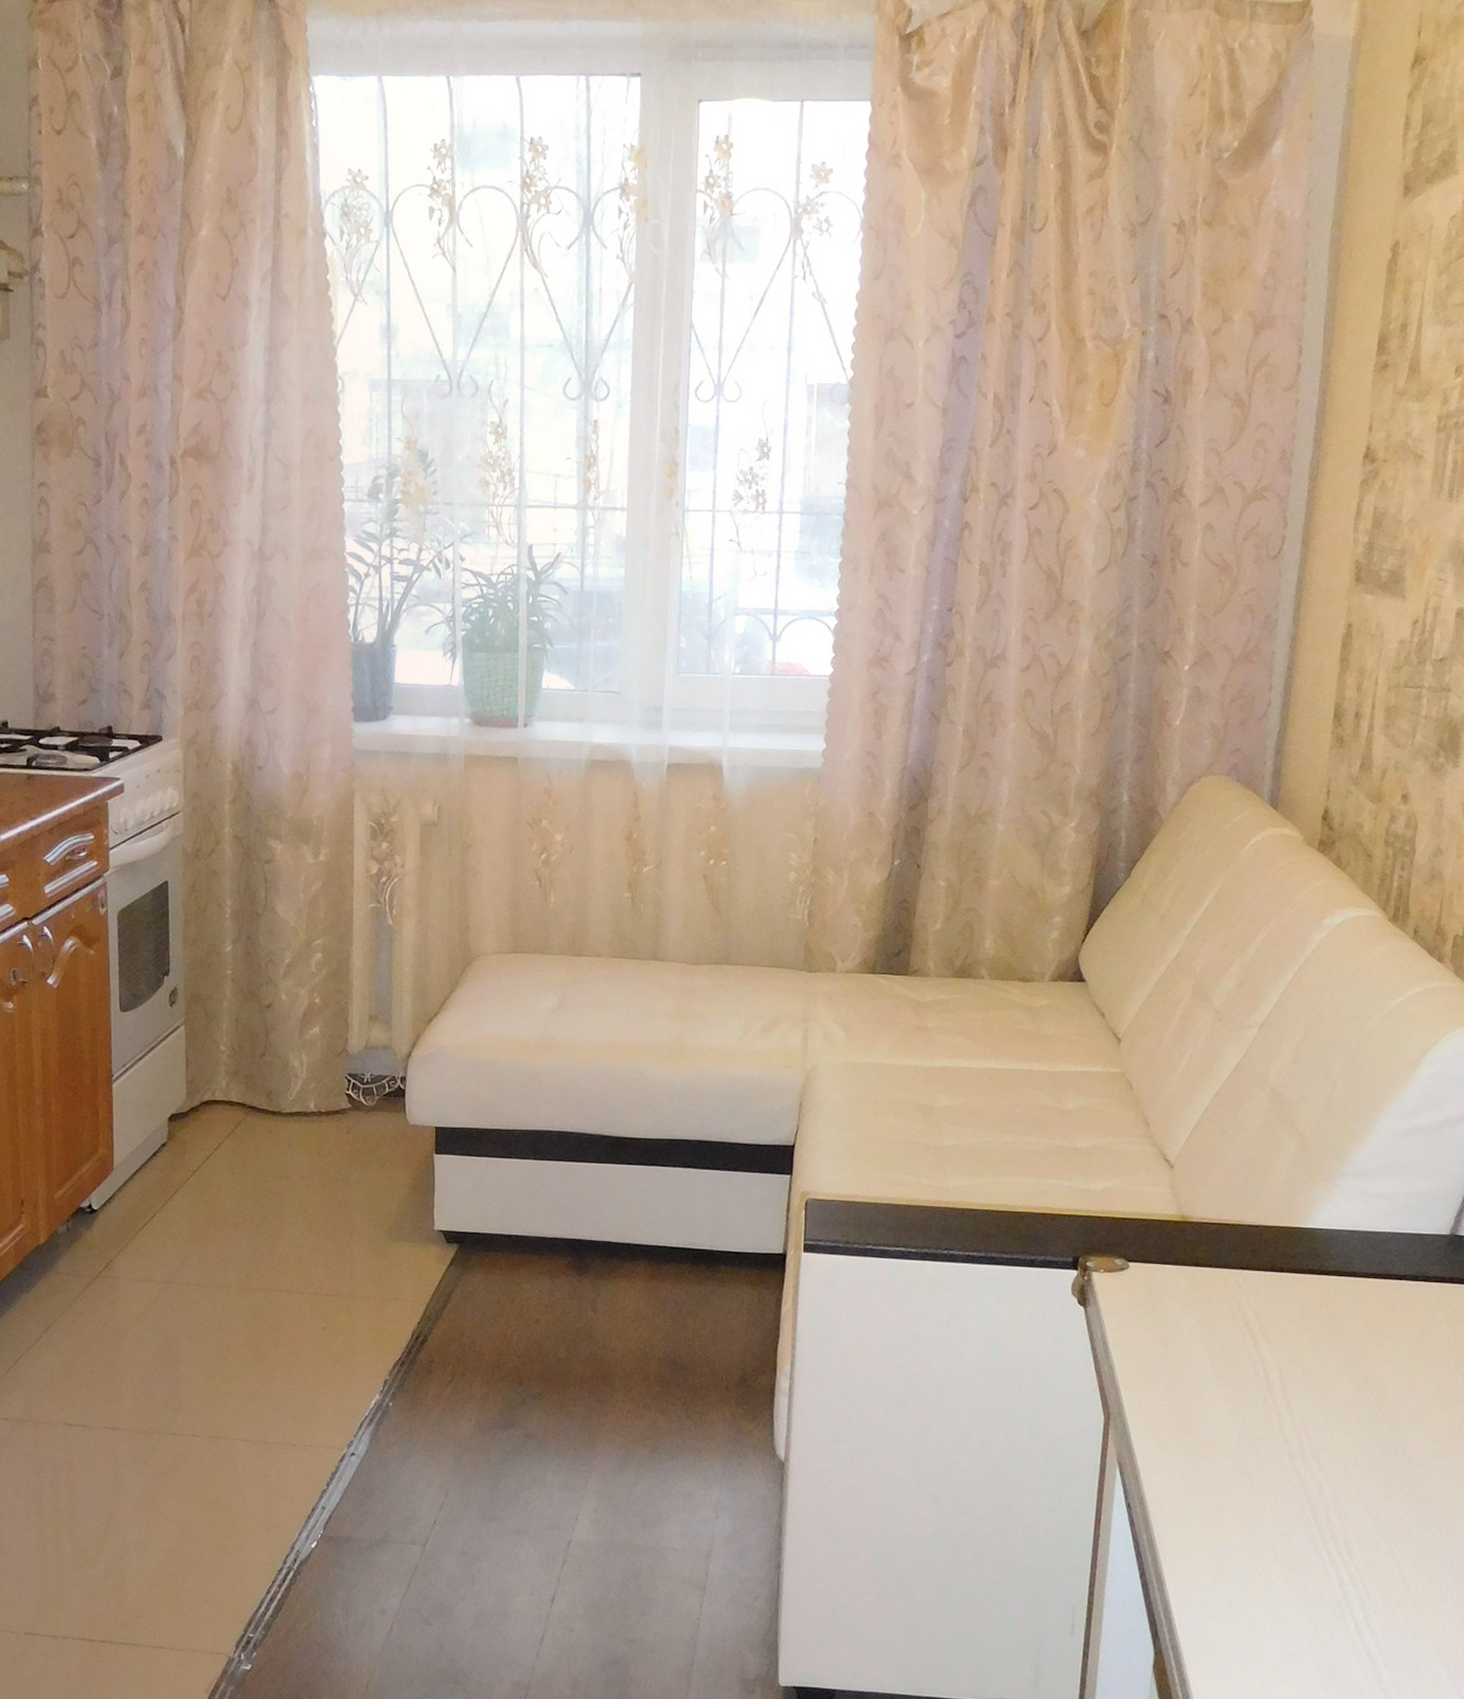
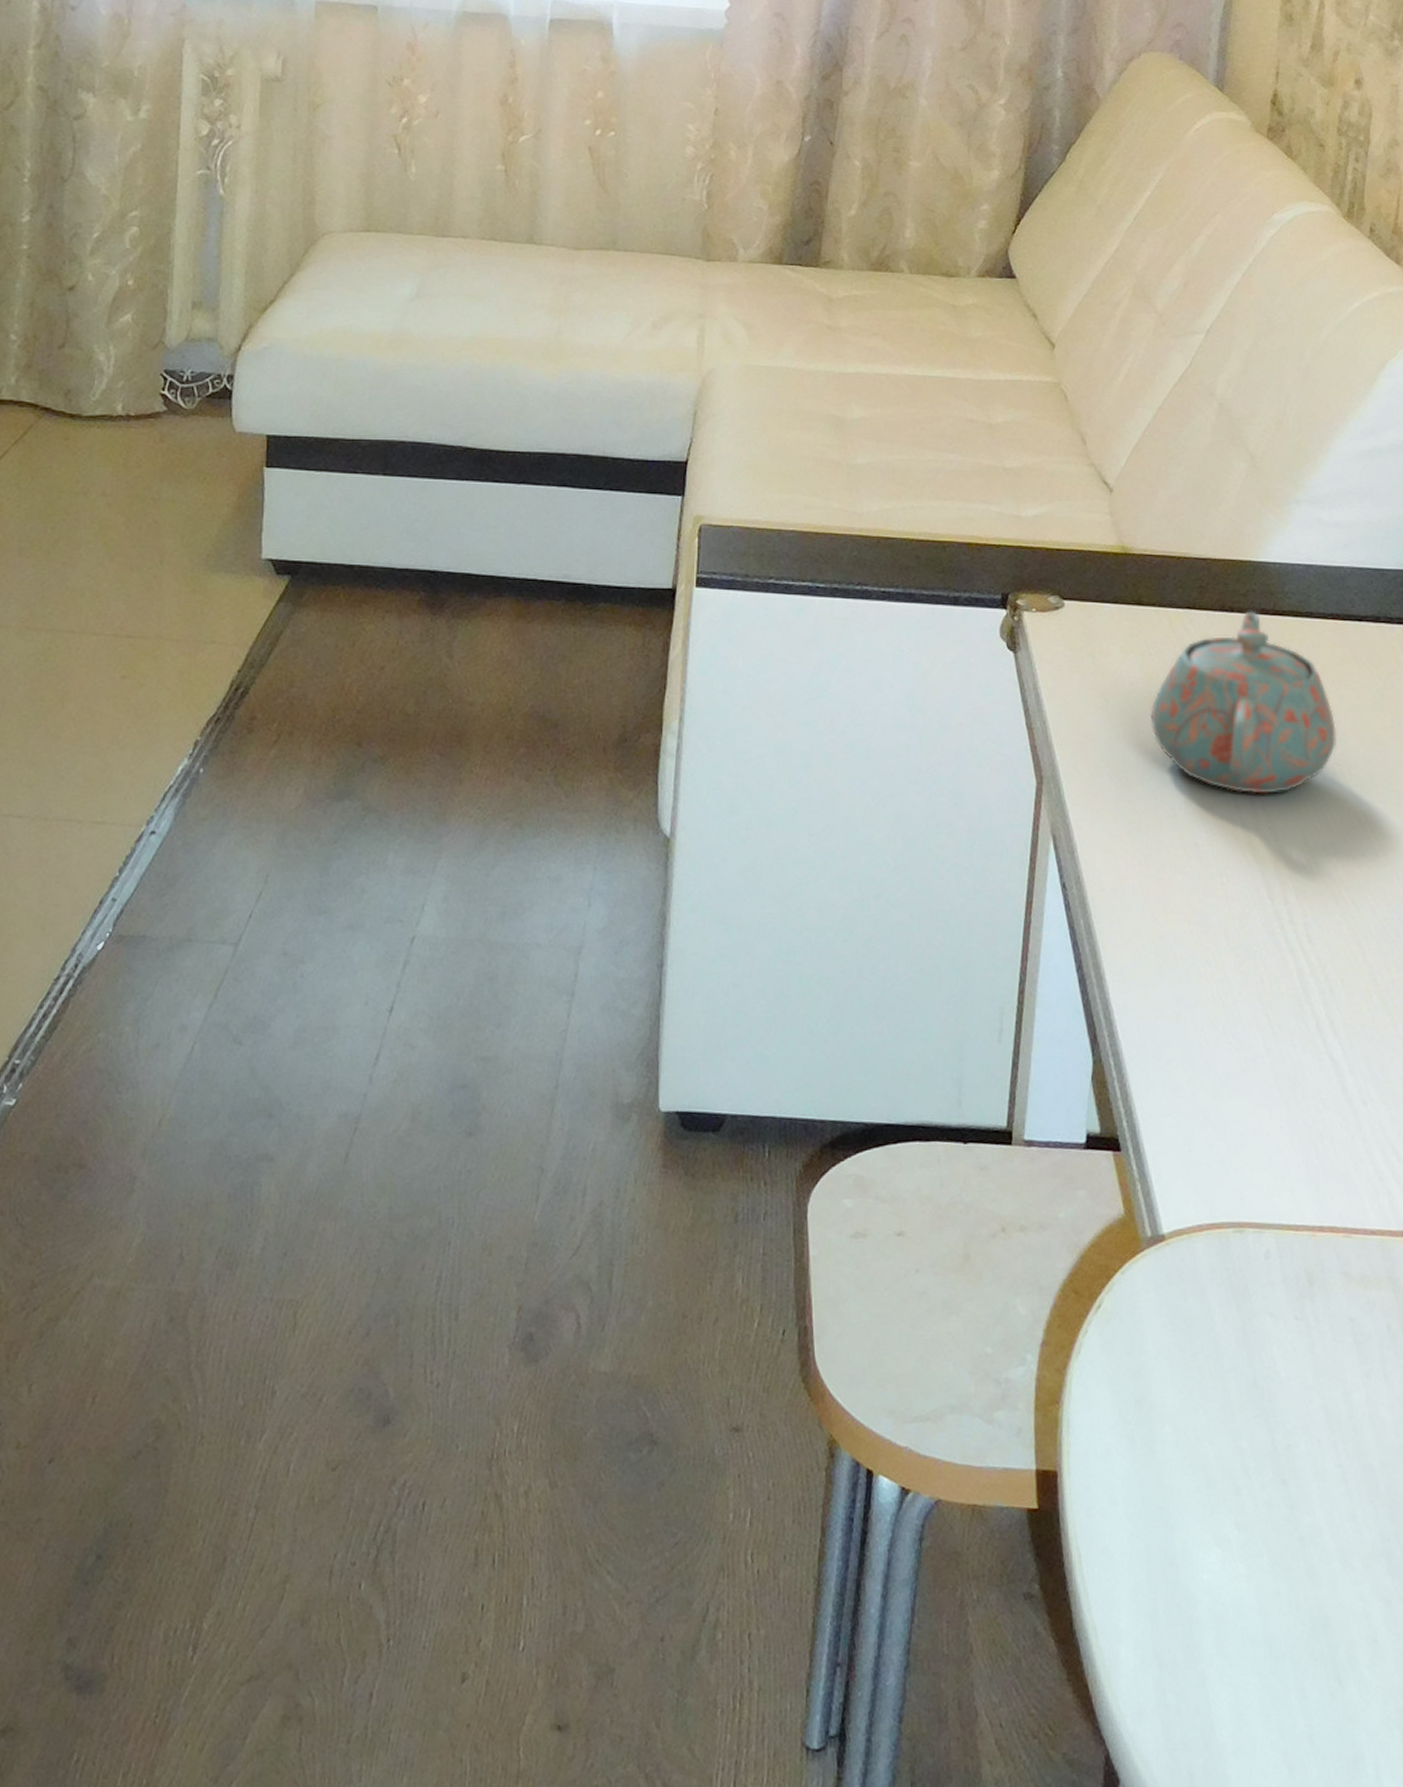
teapot: none [1205,1271,1376,1429] -> present [1149,611,1336,794]

